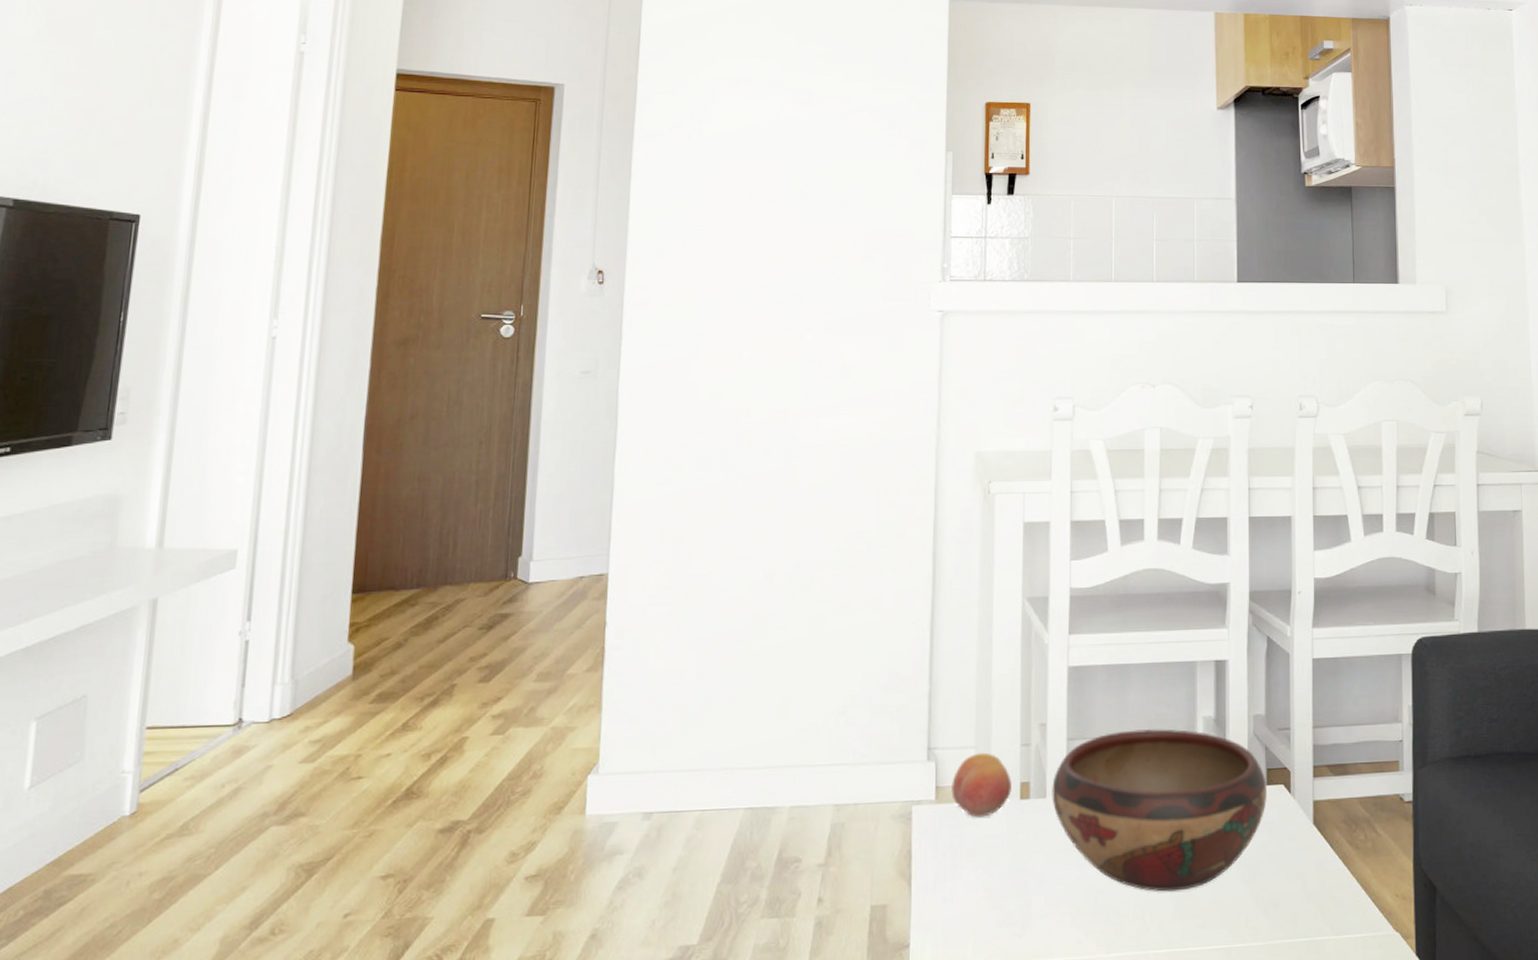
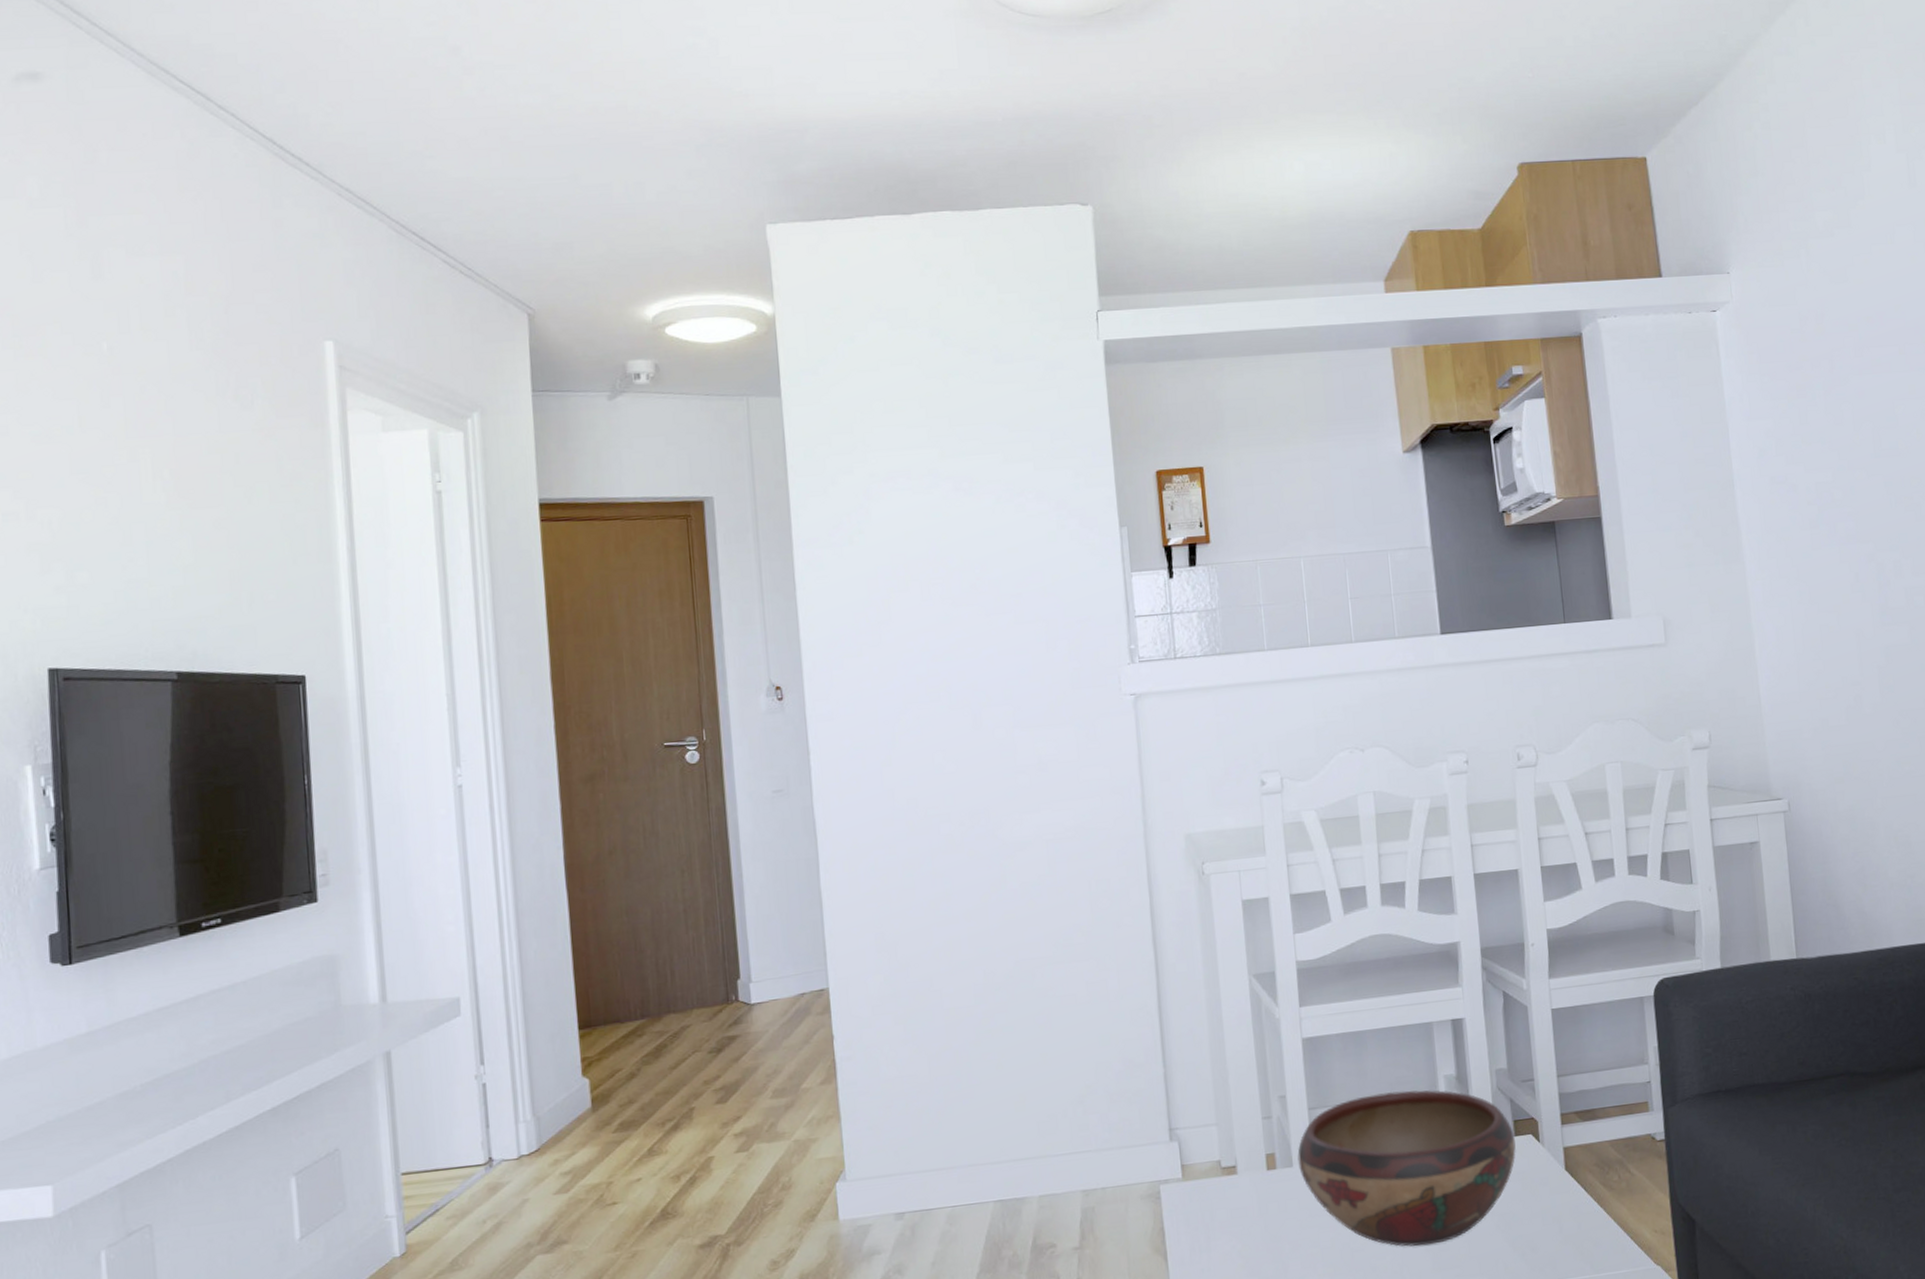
fruit: present [950,752,1012,818] -> none [1196,1128,1258,1191]

